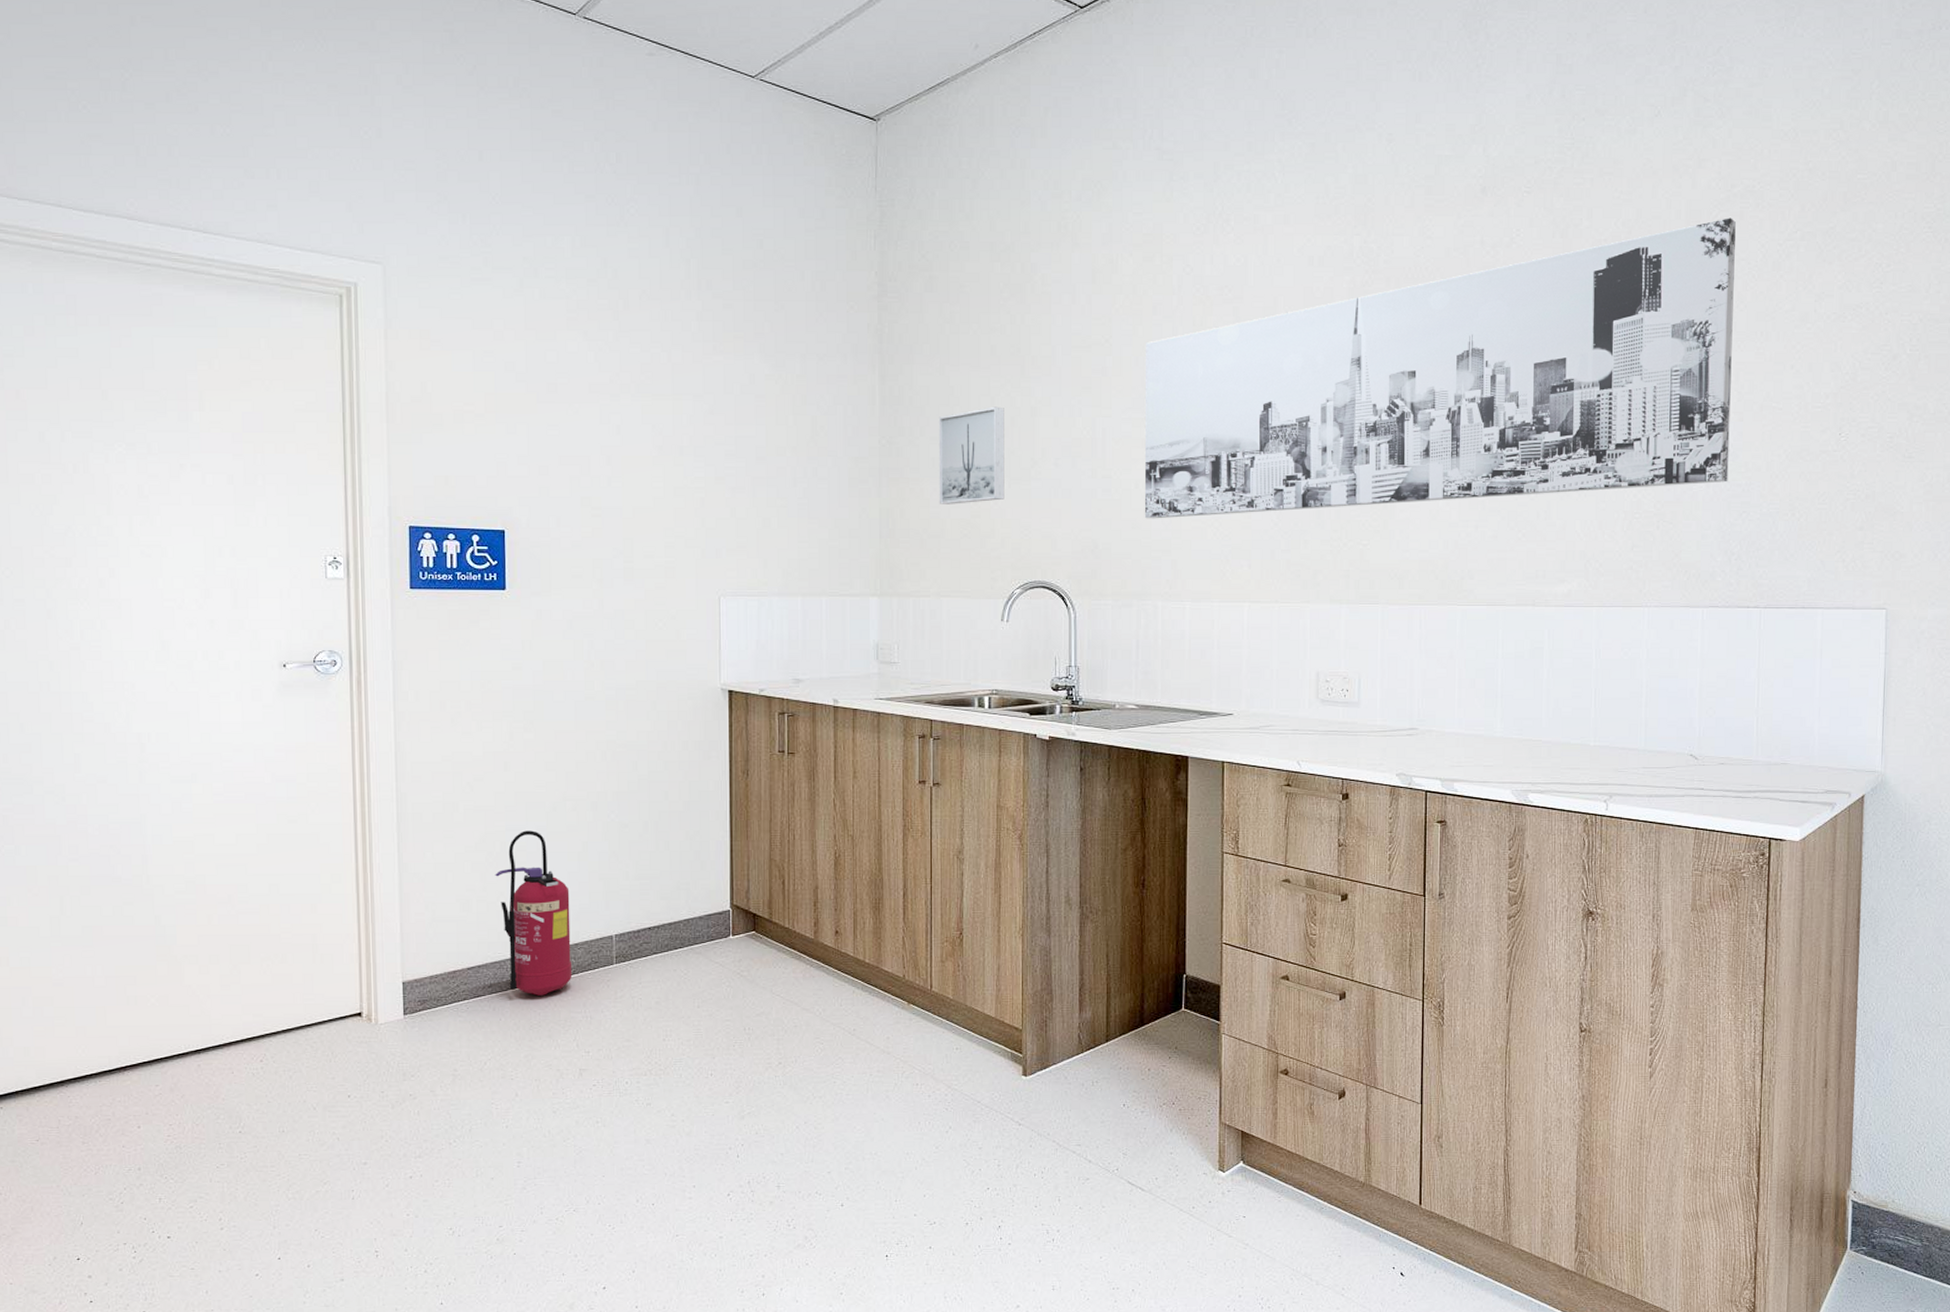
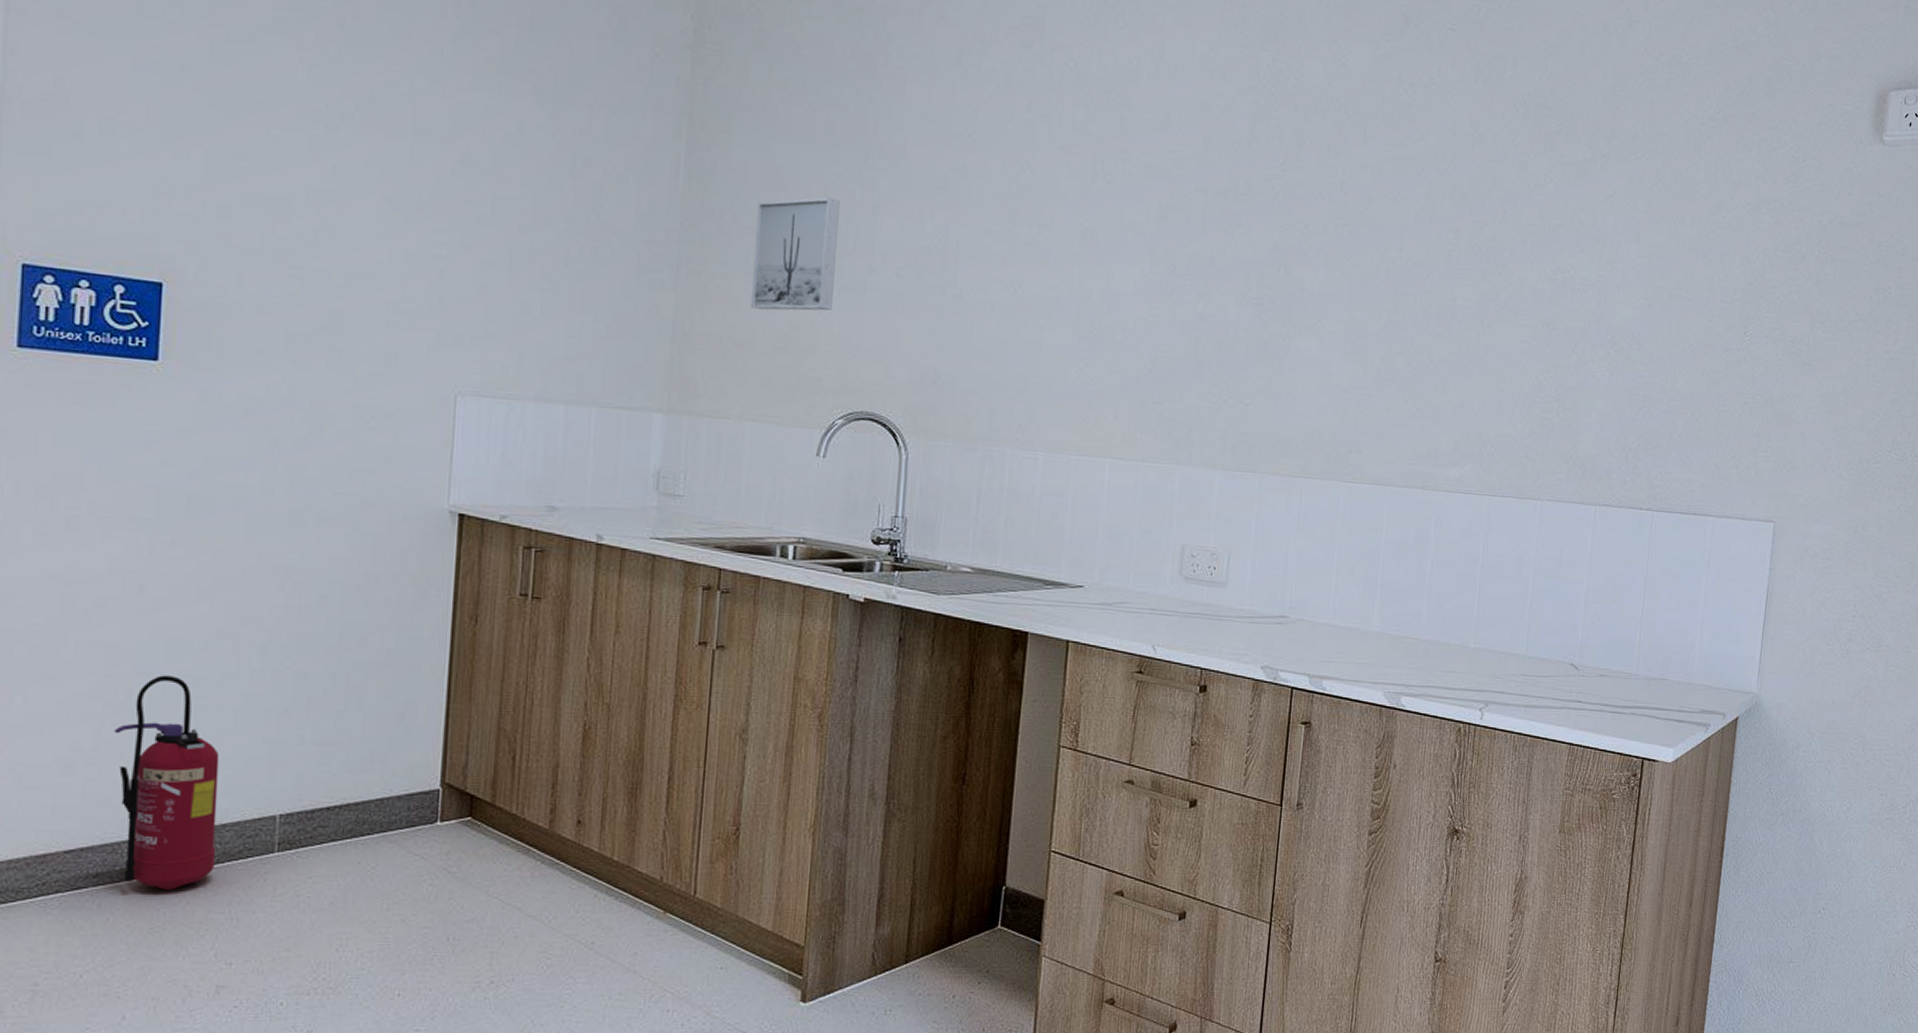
wall art: present [1144,218,1736,519] -> none [998,87,1661,373]

